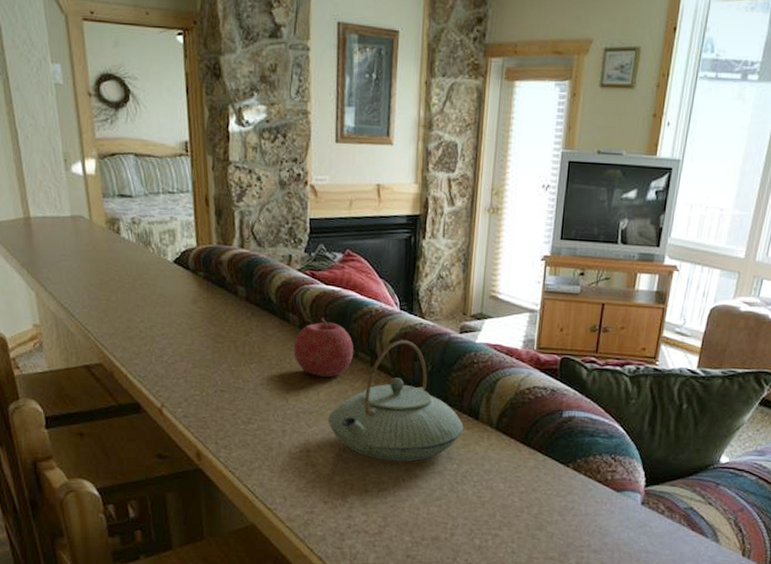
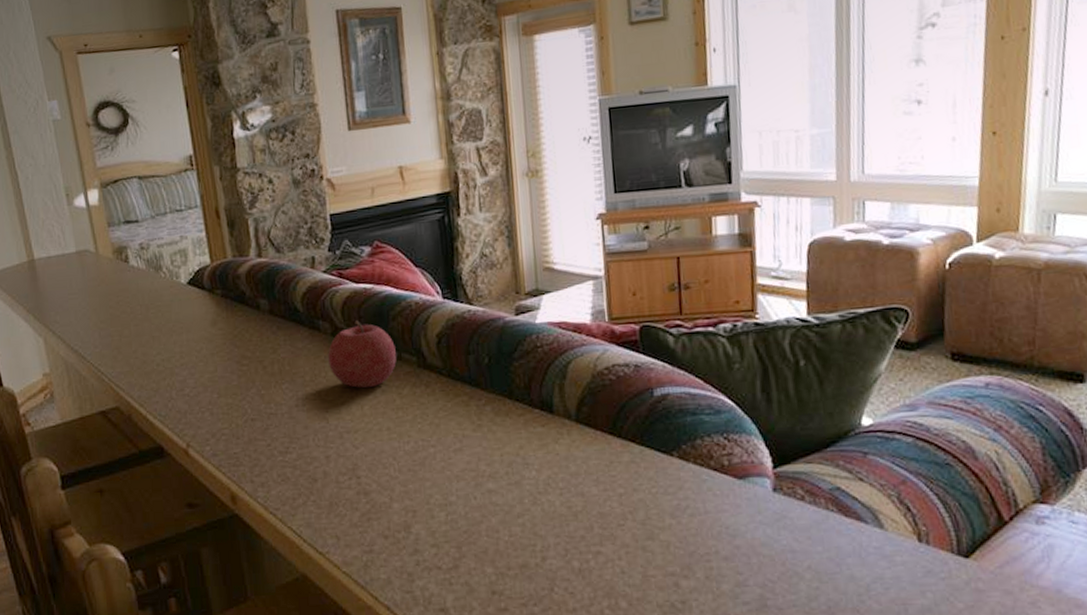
teapot: present [327,340,464,462] -> none [376,332,538,477]

